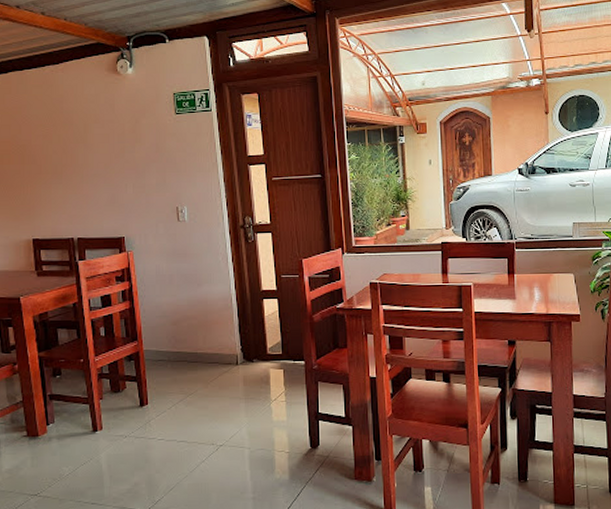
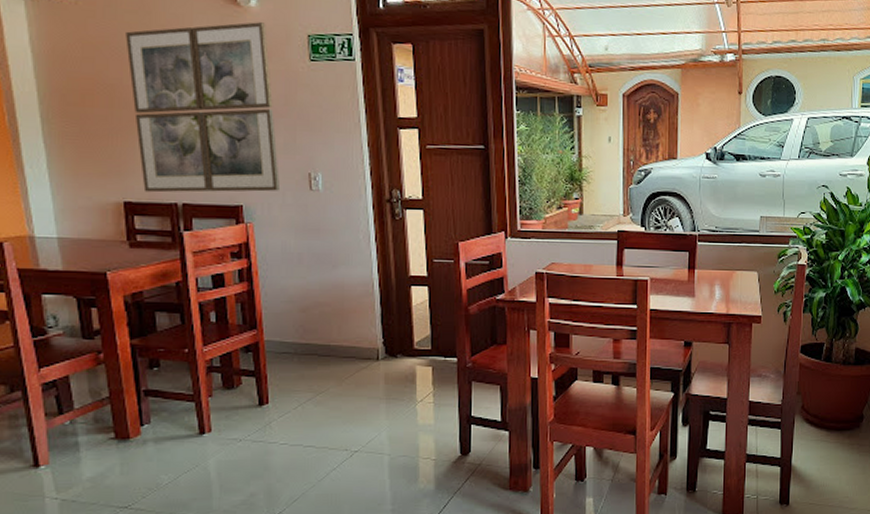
wall art: none [33,86,154,230] -> present [125,22,281,193]

